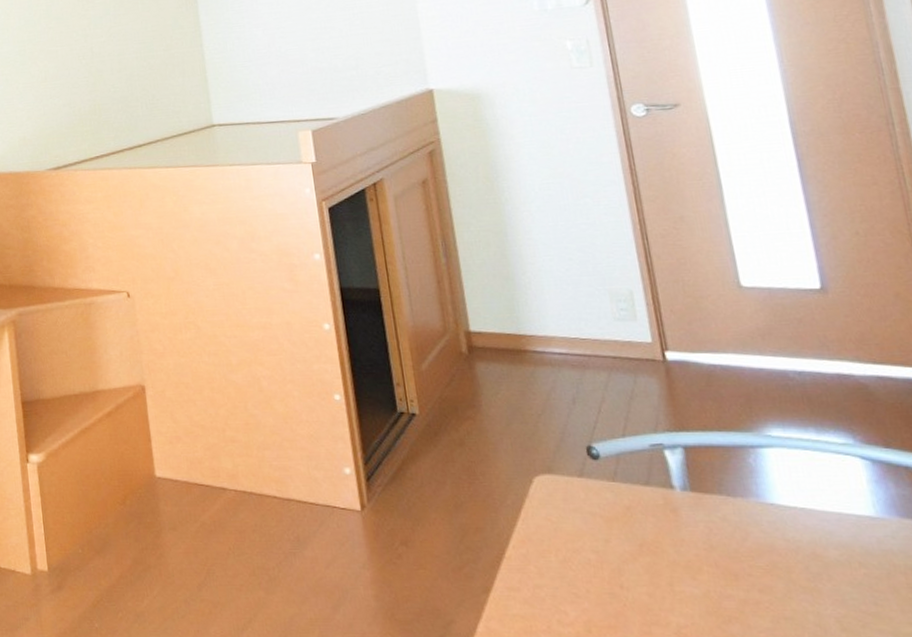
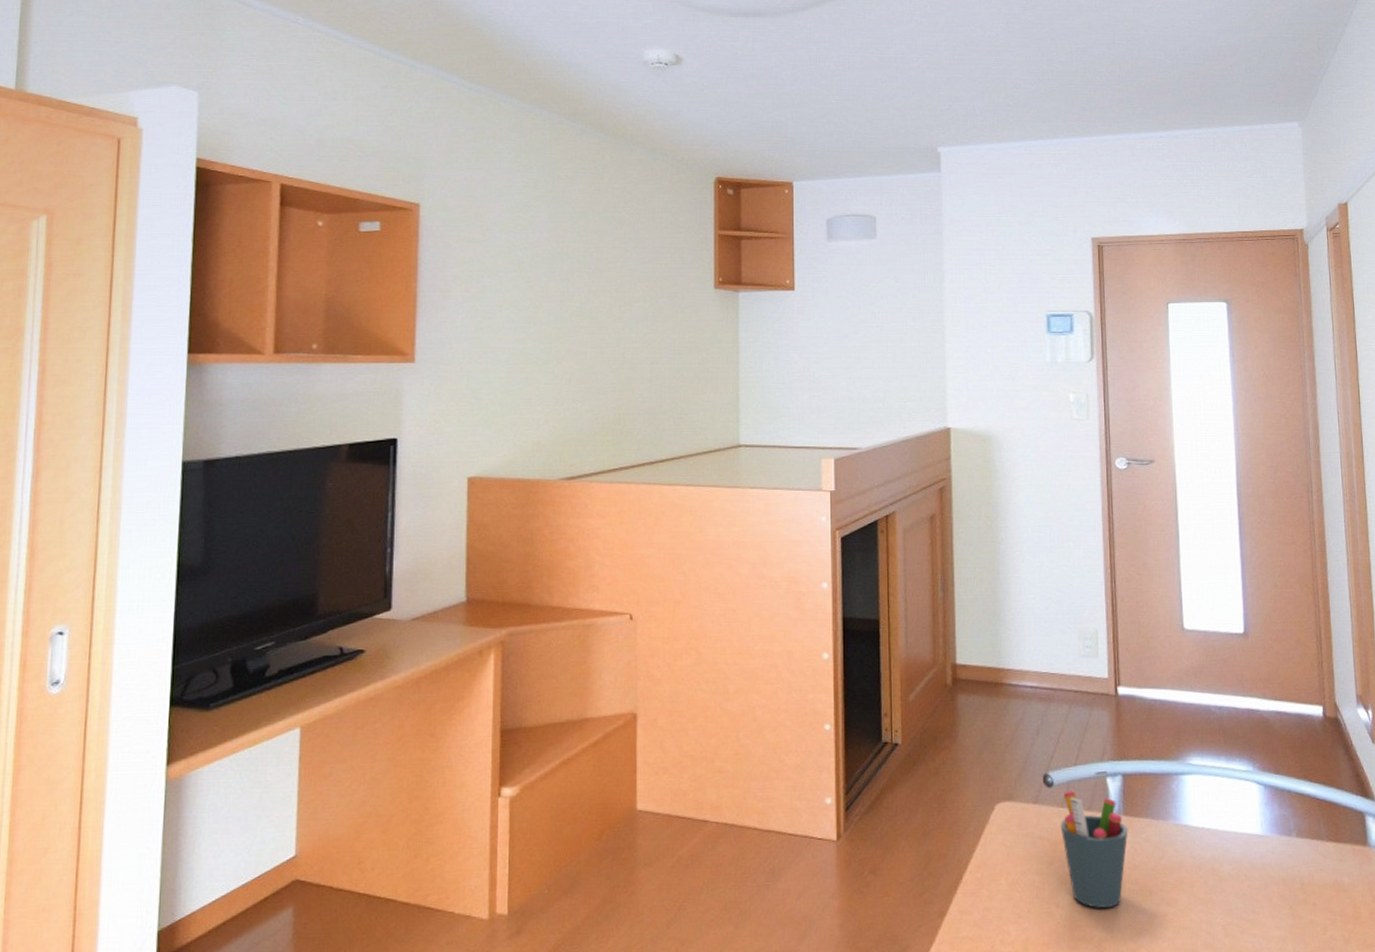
pen holder: none [612,463,700,591] -> present [1060,790,1129,908]

